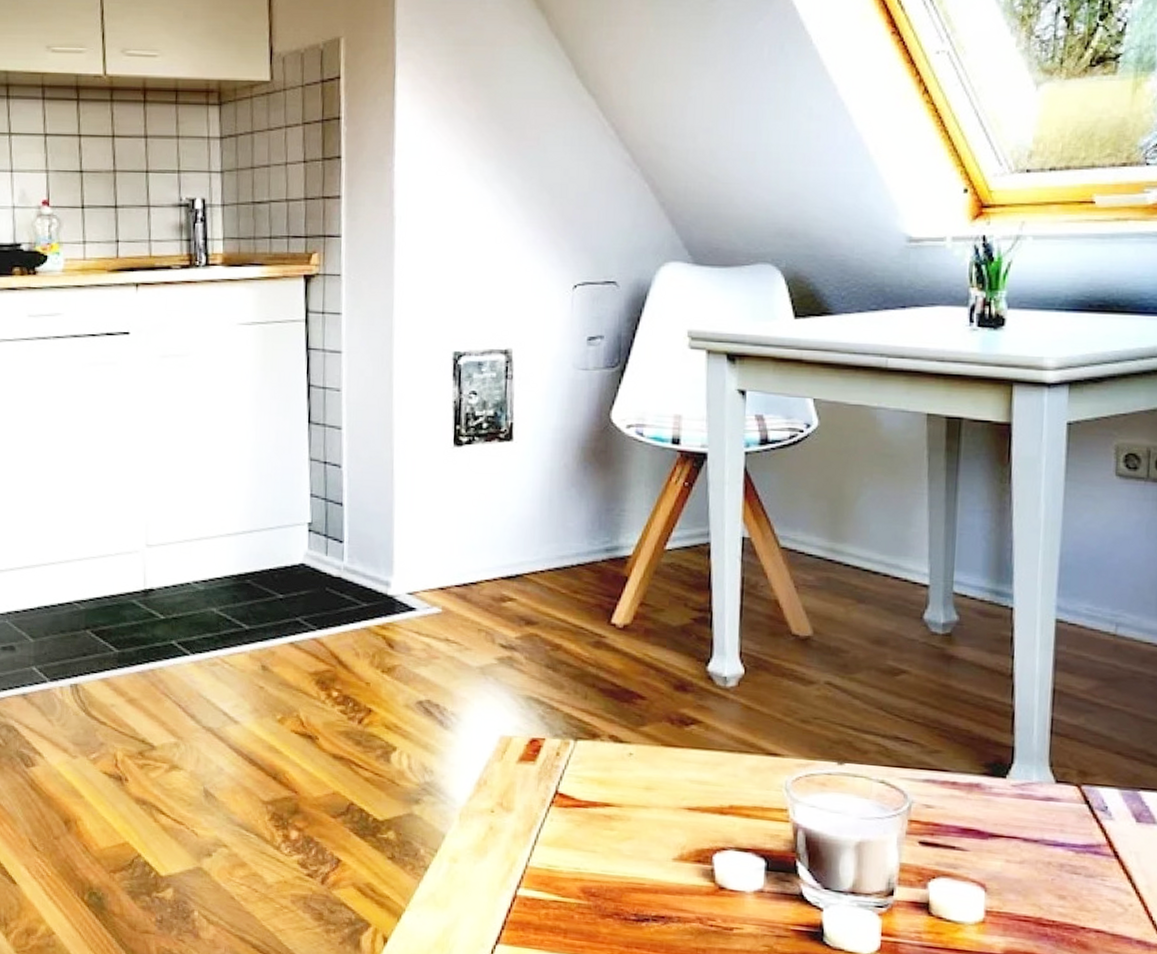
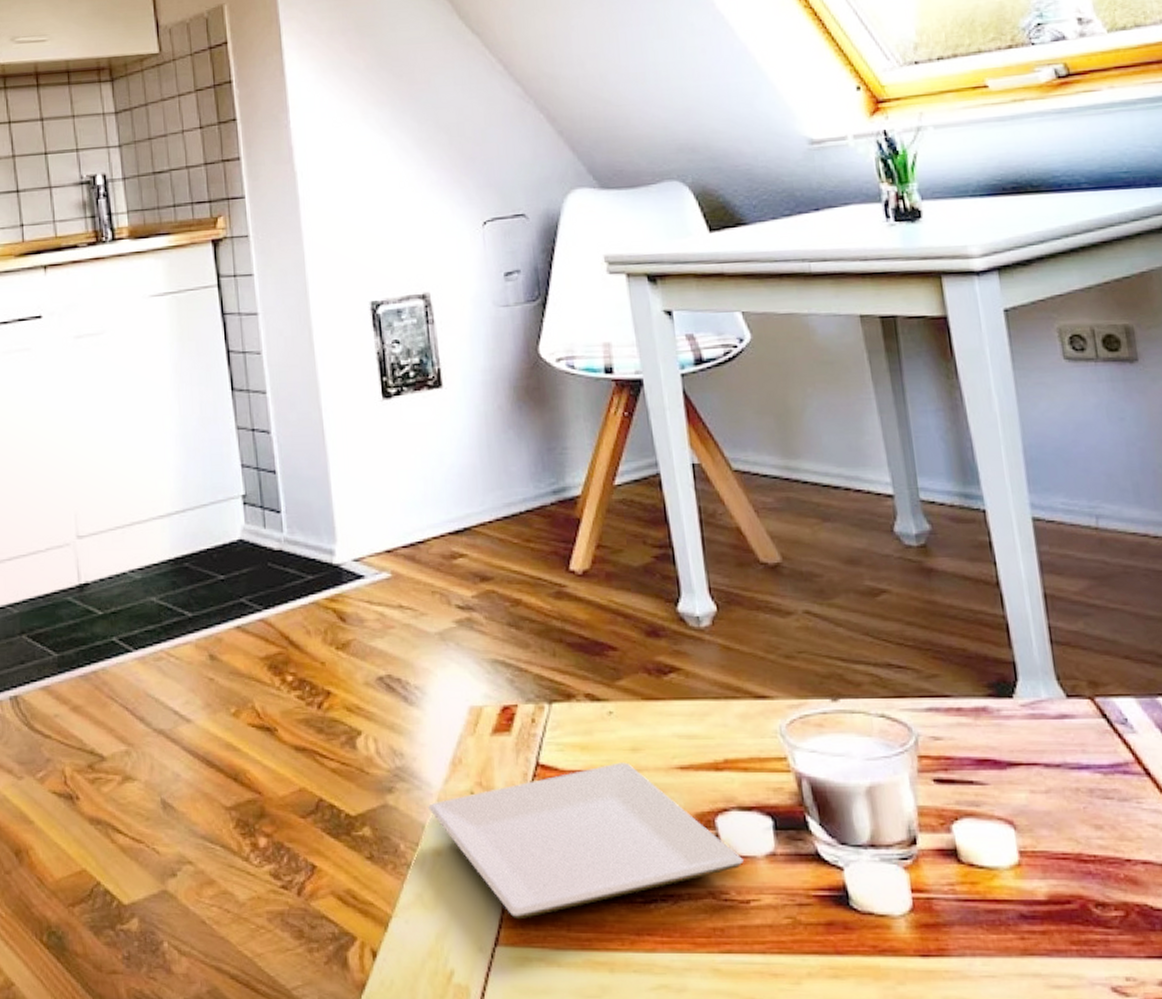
plate: none [450,798,733,924] -> present [428,762,744,920]

